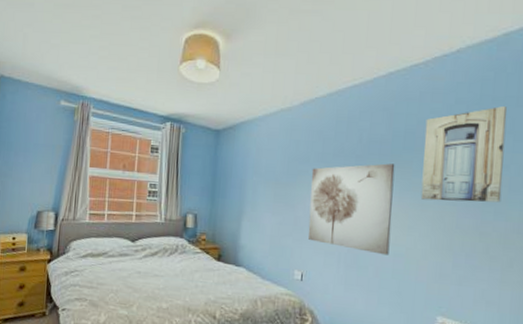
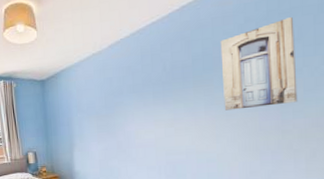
wall art: present [307,163,395,255] -> none [126,84,203,163]

